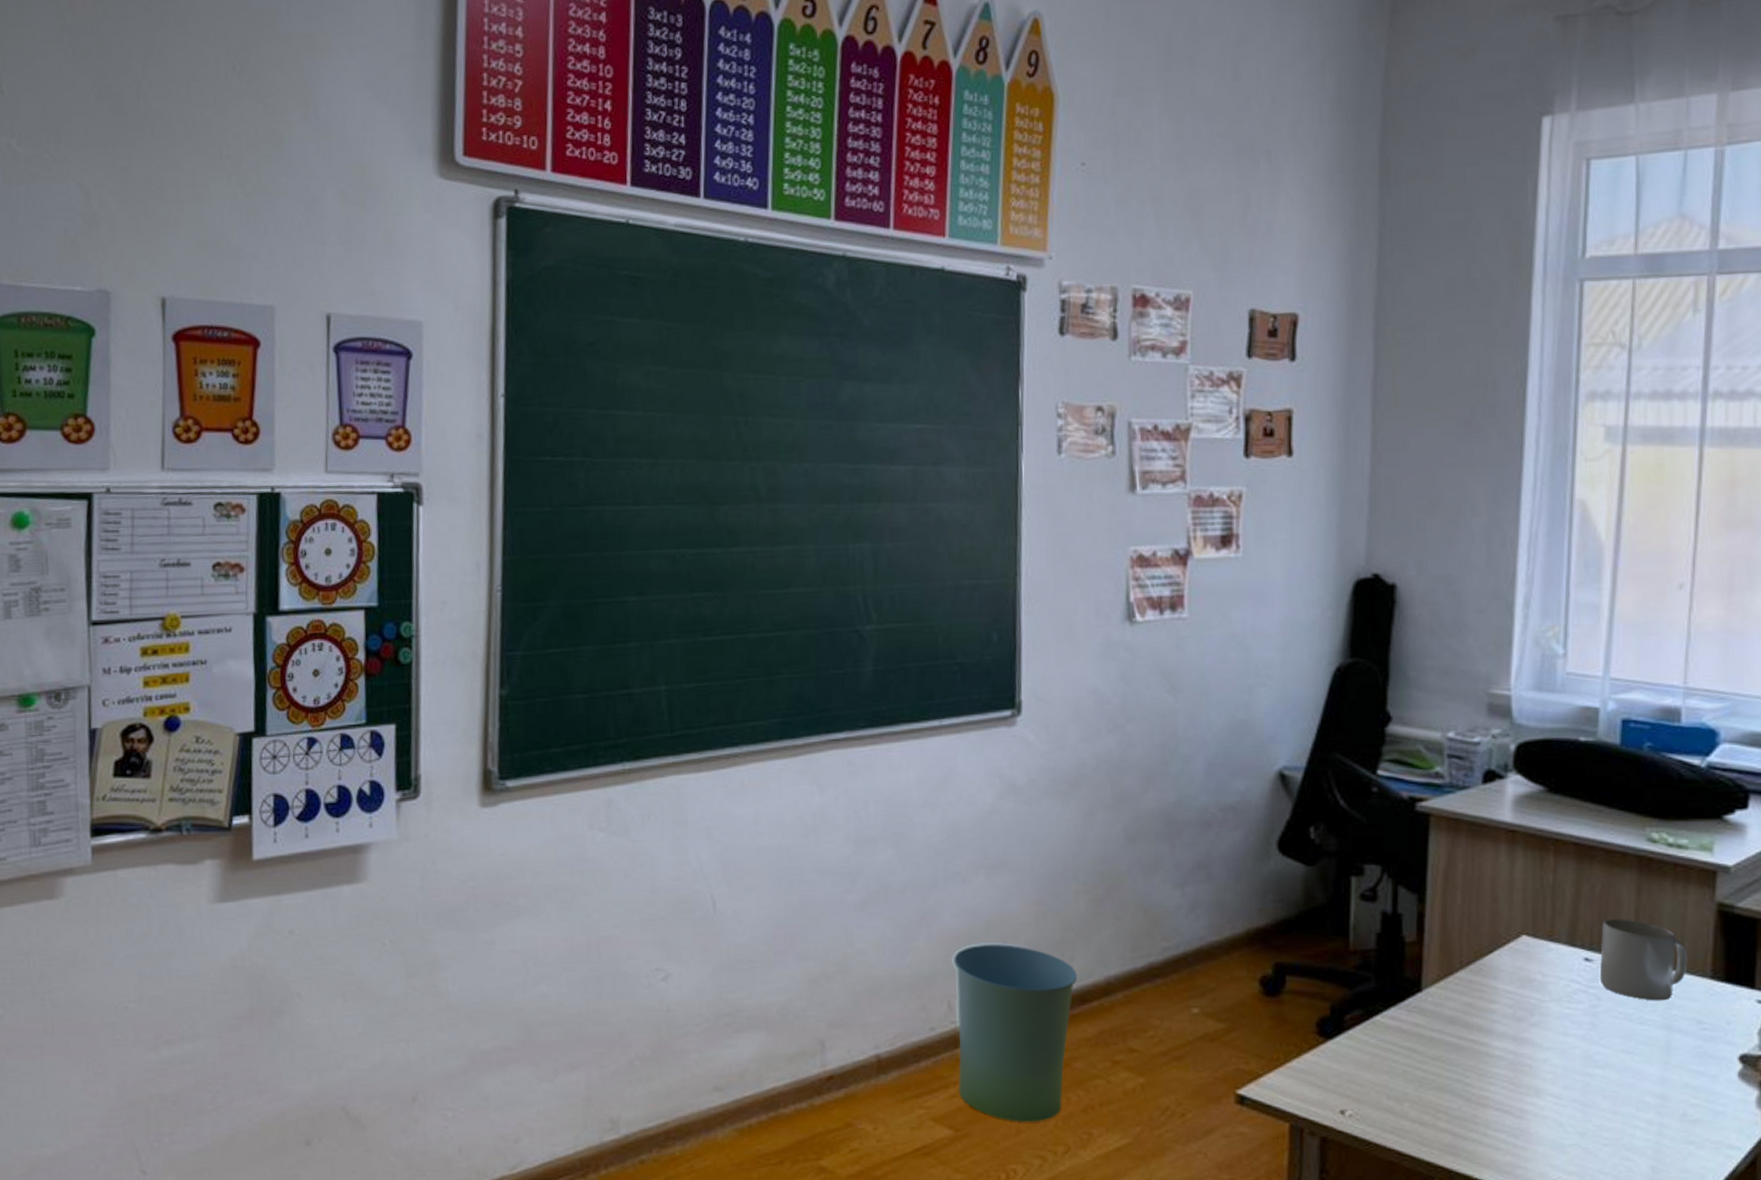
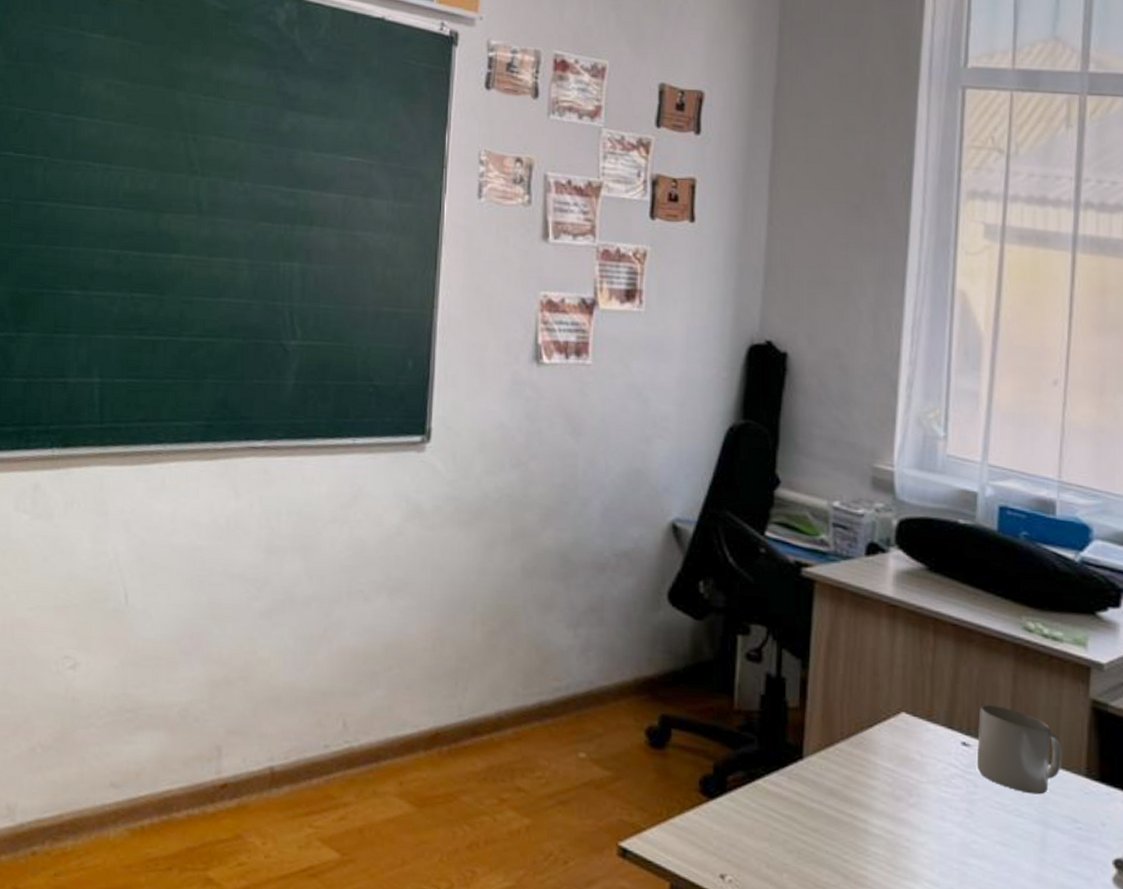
waste bin: present [954,945,1078,1122] -> none [348,665,470,854]

